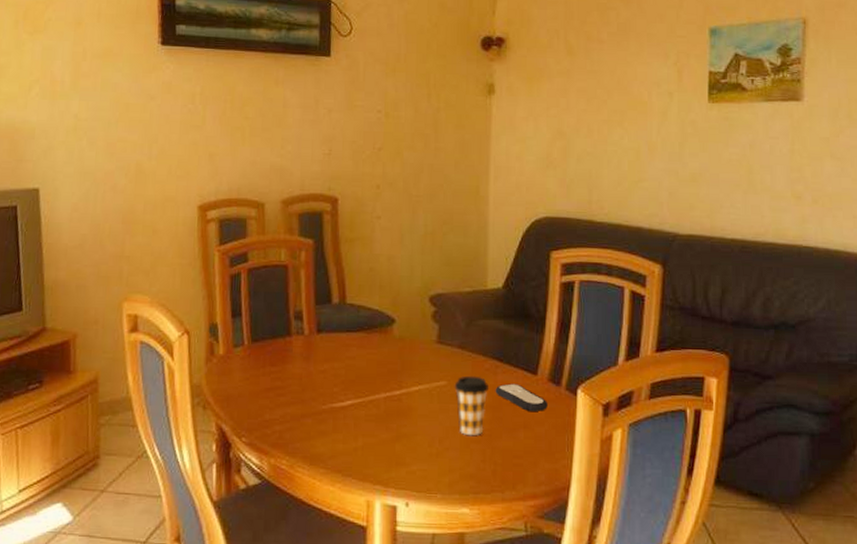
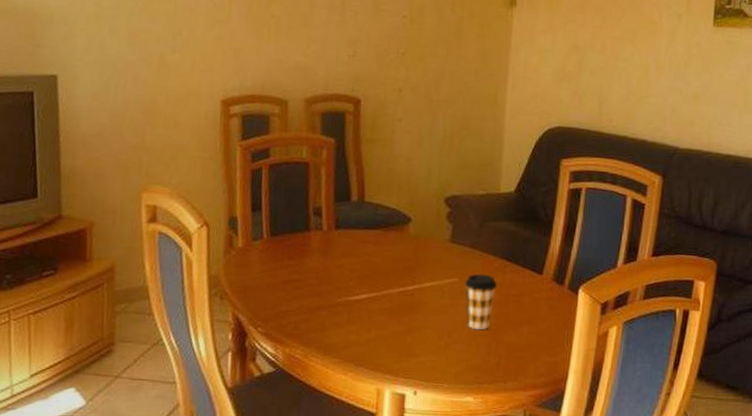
remote control: present [495,383,548,411] -> none [502,282,551,309]

